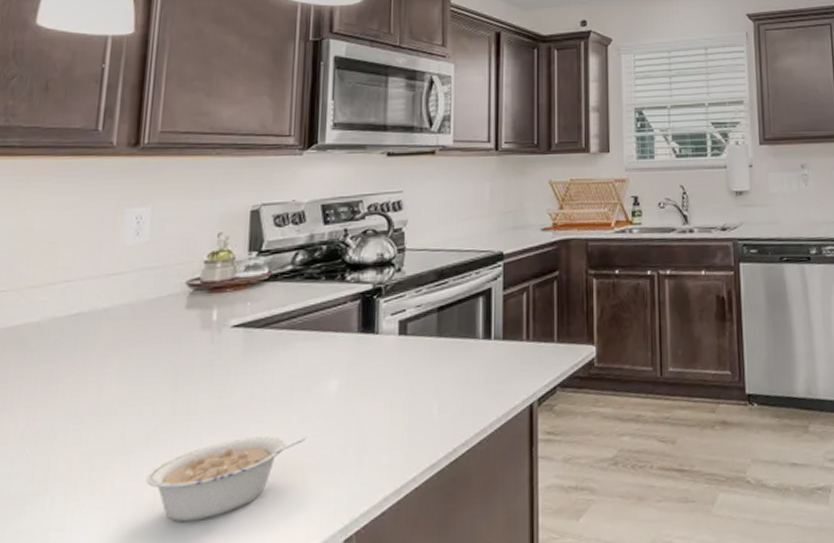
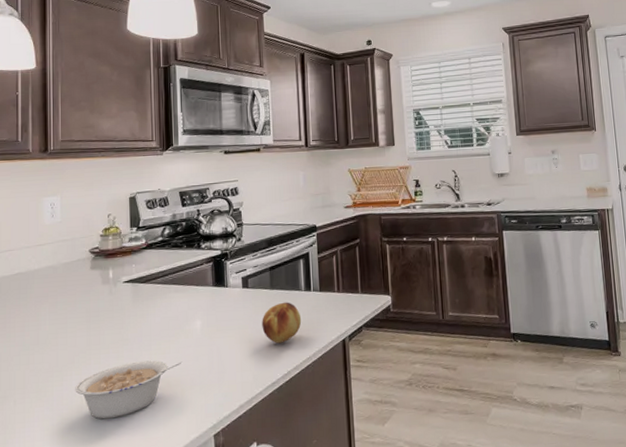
fruit: none [422,354,476,411] -> present [262,302,302,344]

